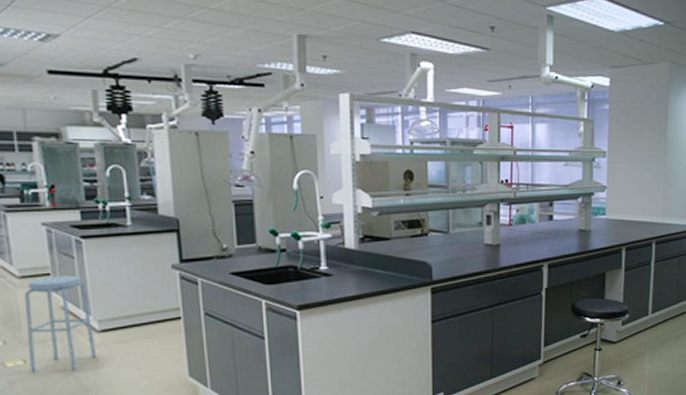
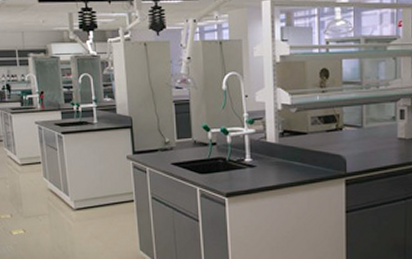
stool: present [25,275,96,373] -> none [24,163,73,240]

